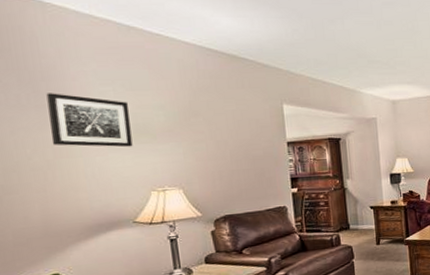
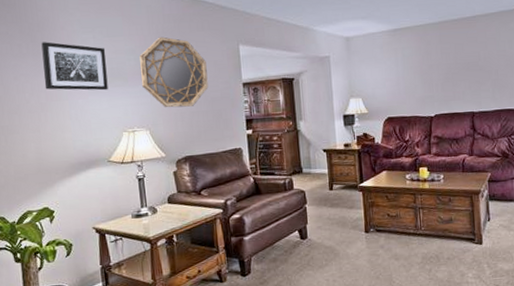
home mirror: none [170,92,250,166] -> present [139,36,208,108]

